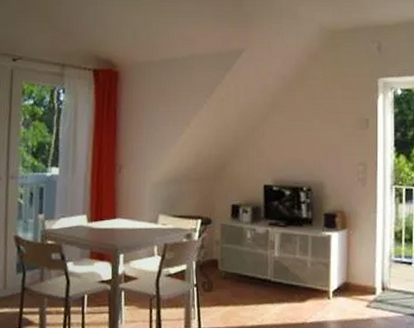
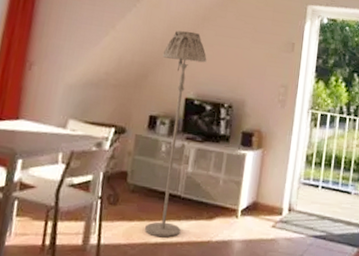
floor lamp: none [237,120,280,321] -> present [145,30,207,238]

